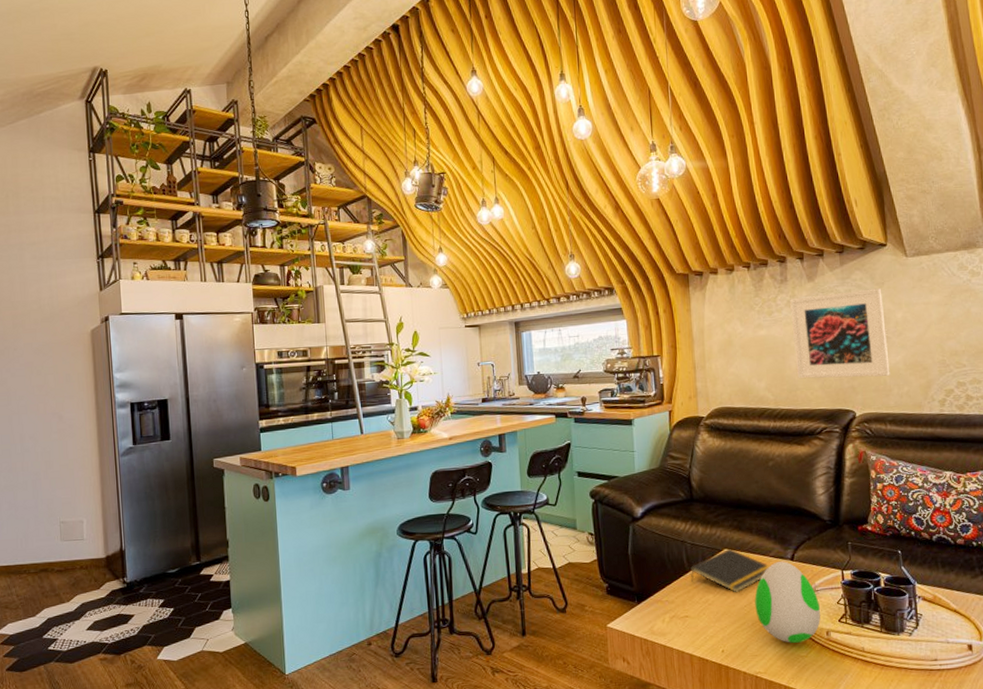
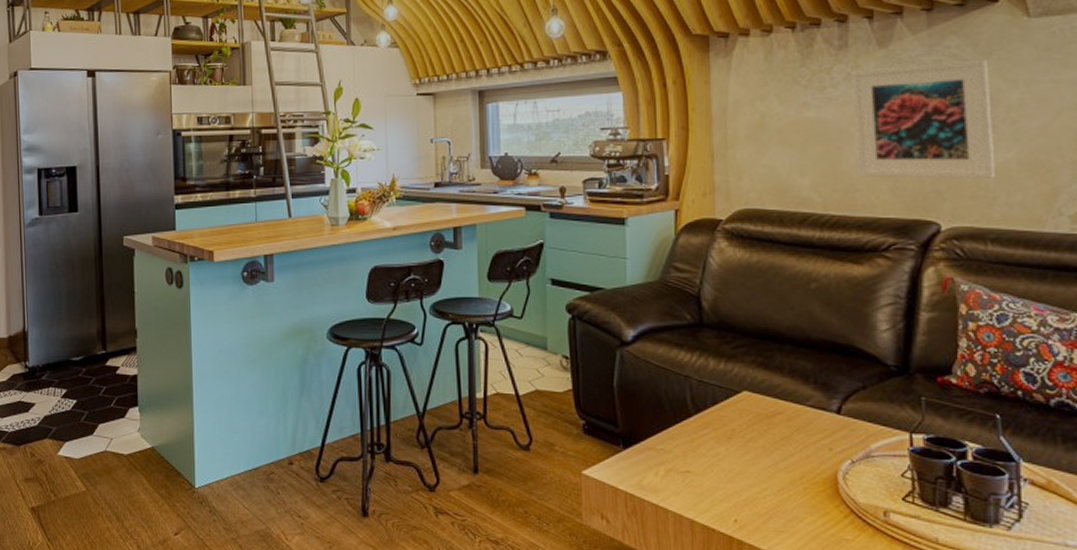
notepad: present [690,548,770,593] -> none [696,390,807,449]
decorative egg: present [754,561,821,643] -> none [783,414,876,522]

